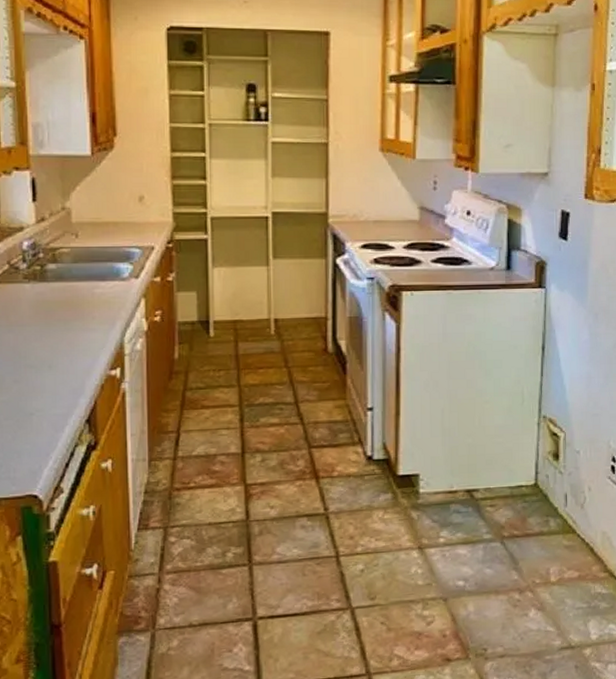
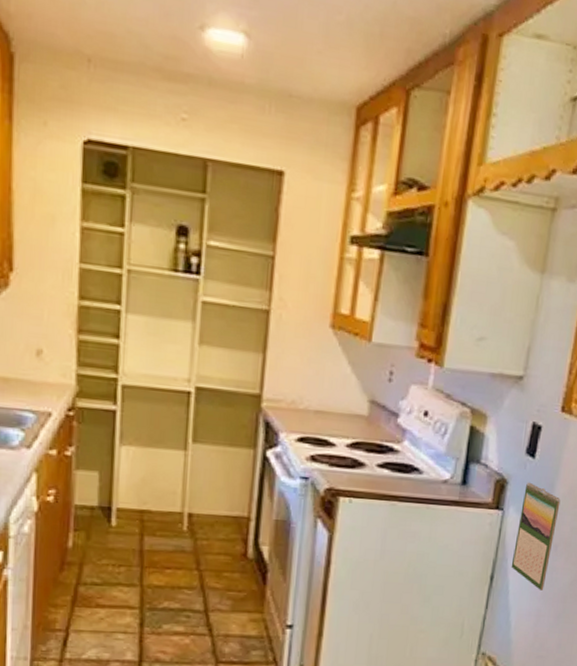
calendar: none [559,261,595,355] -> present [511,482,561,591]

